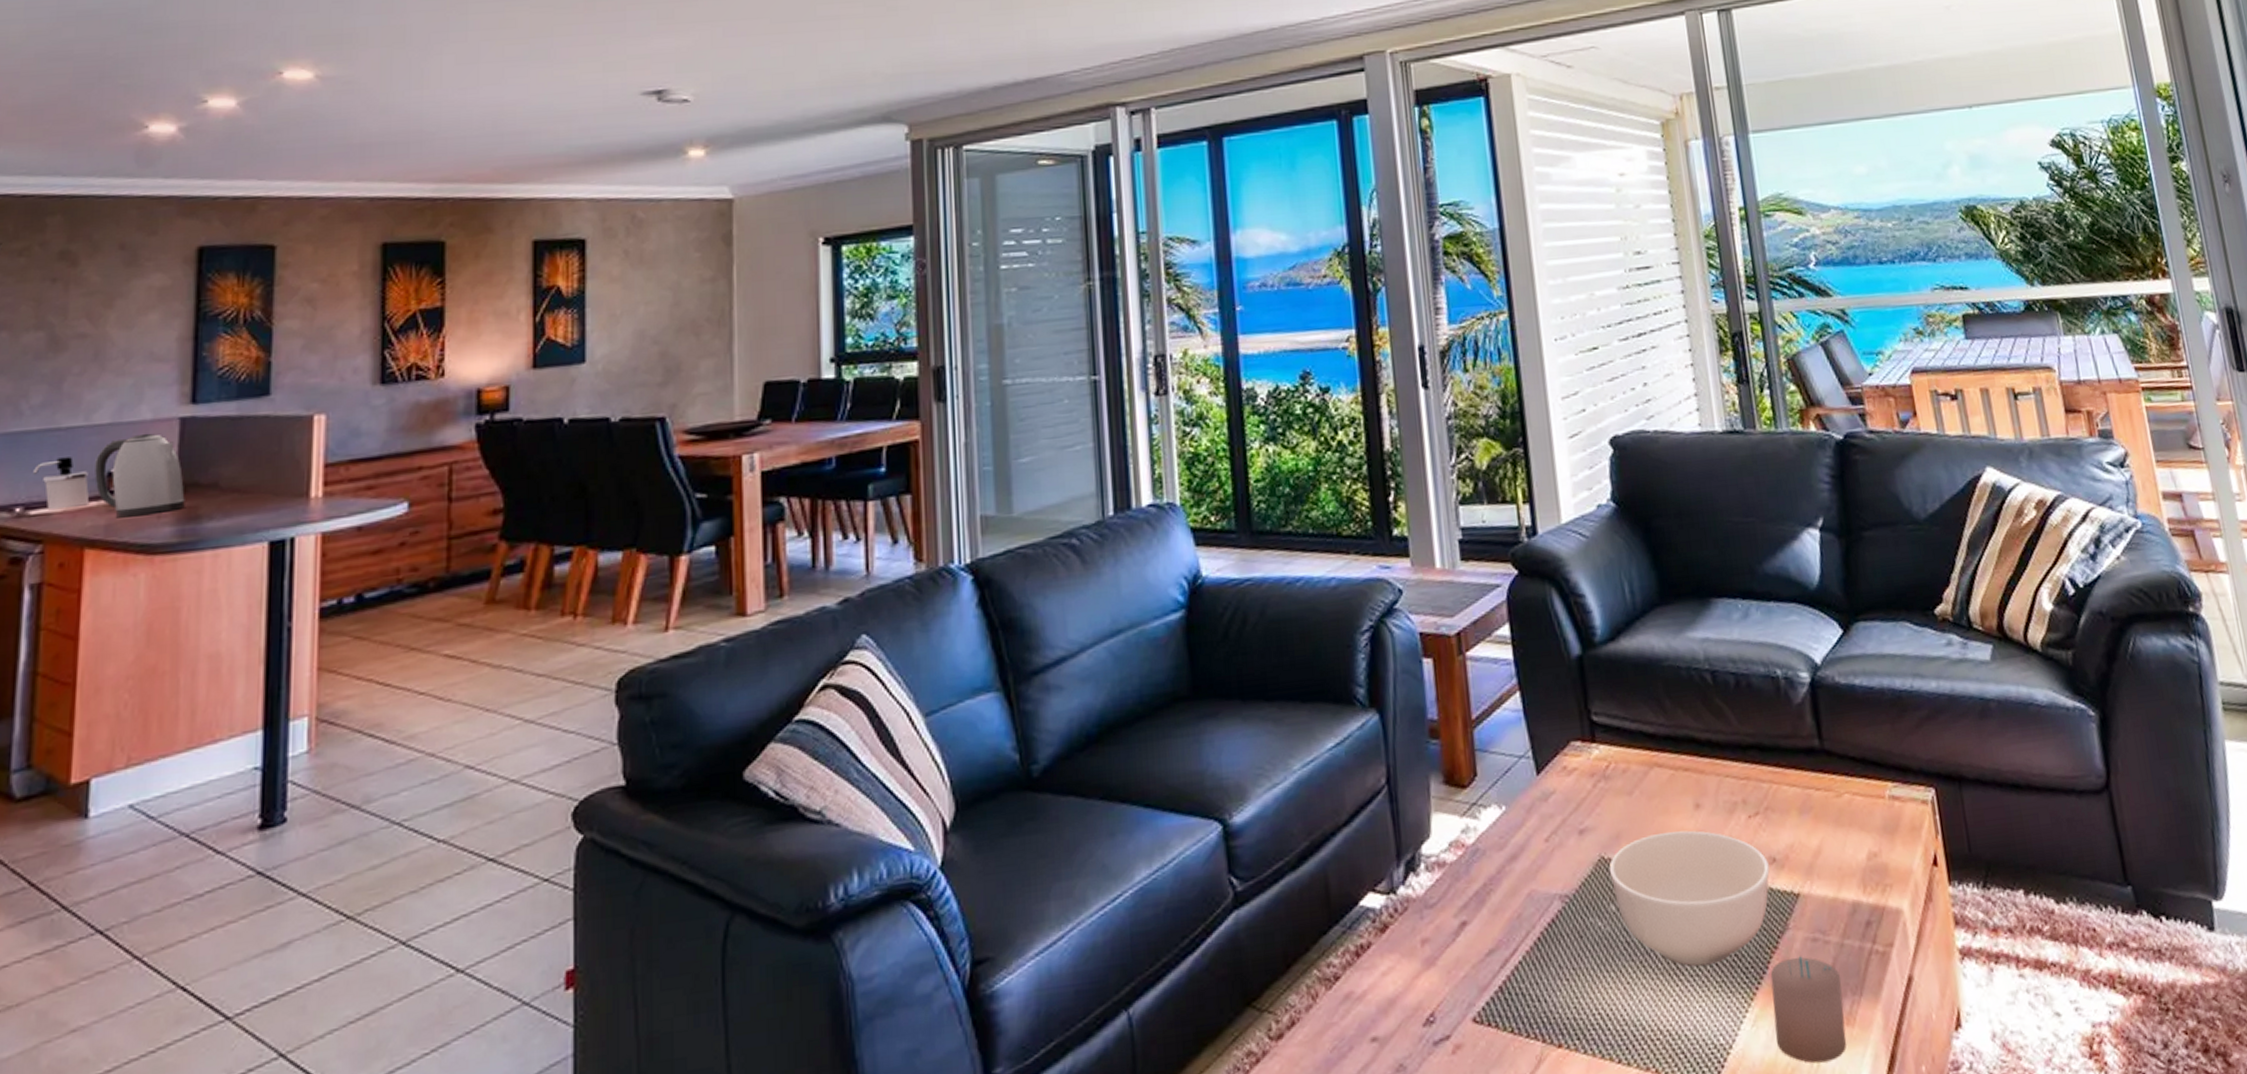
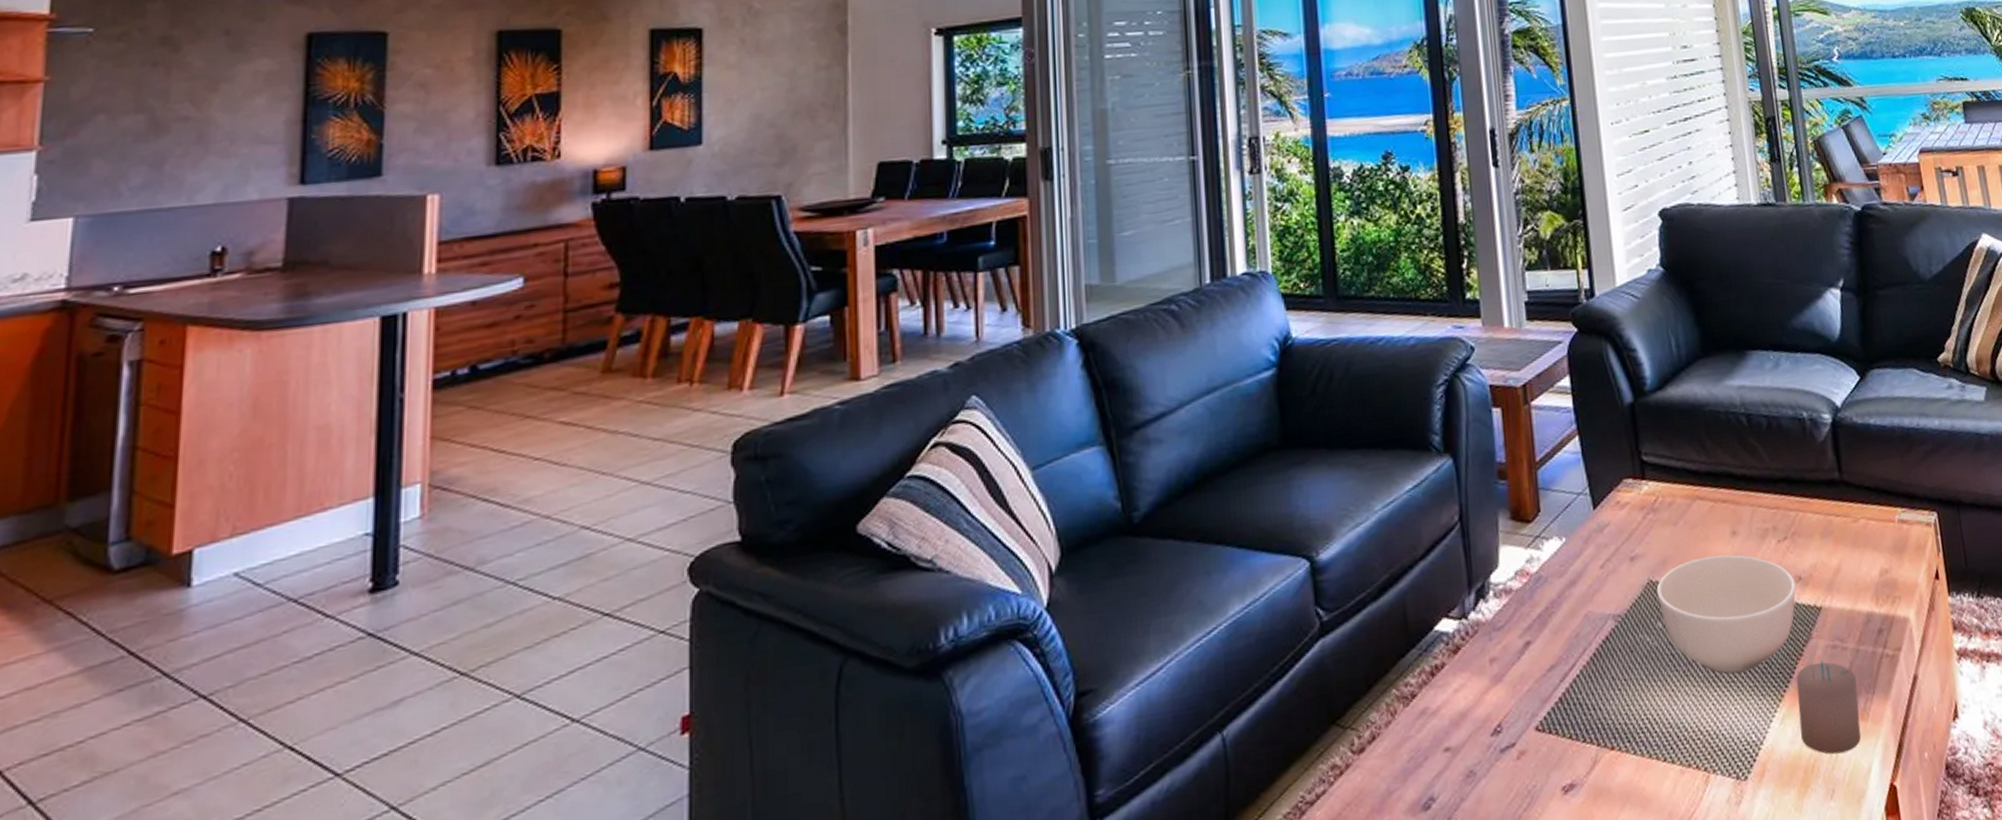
soap dispenser: present [33,457,90,511] -> none [133,236,193,289]
kettle: present [95,433,185,518] -> none [198,213,293,296]

